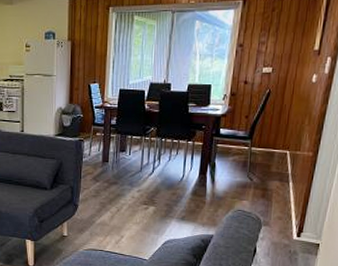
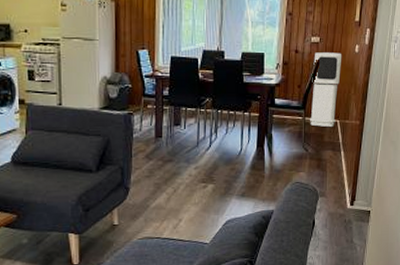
air purifier: none [256,83,296,157] -> present [310,52,341,127]

